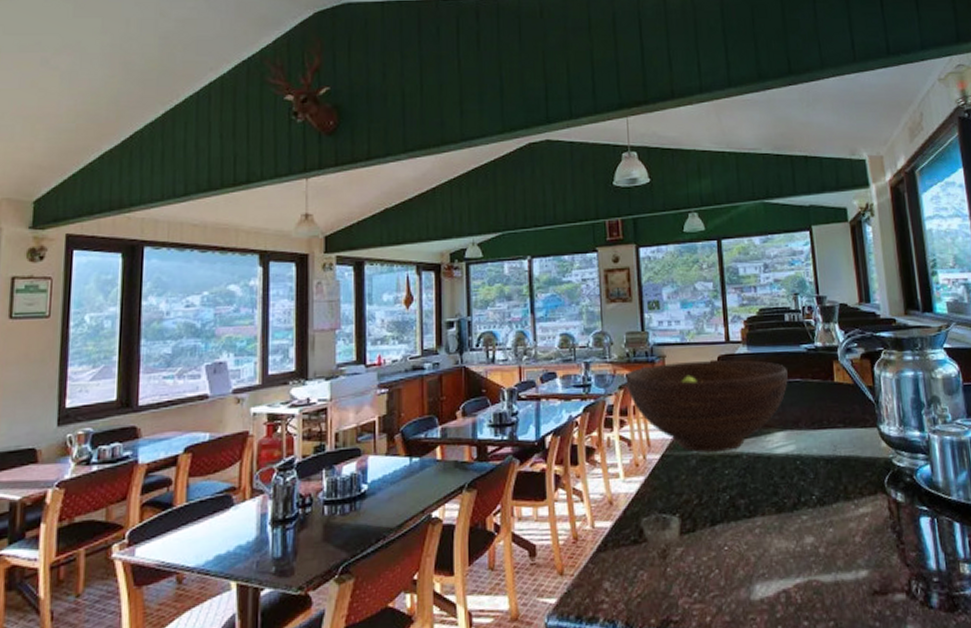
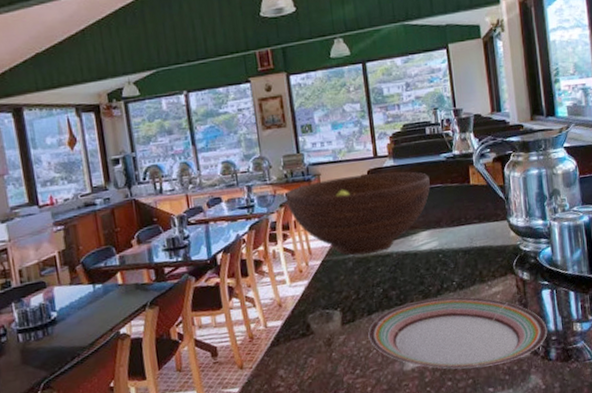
plate: none [710,513,928,608] -> present [368,297,548,370]

